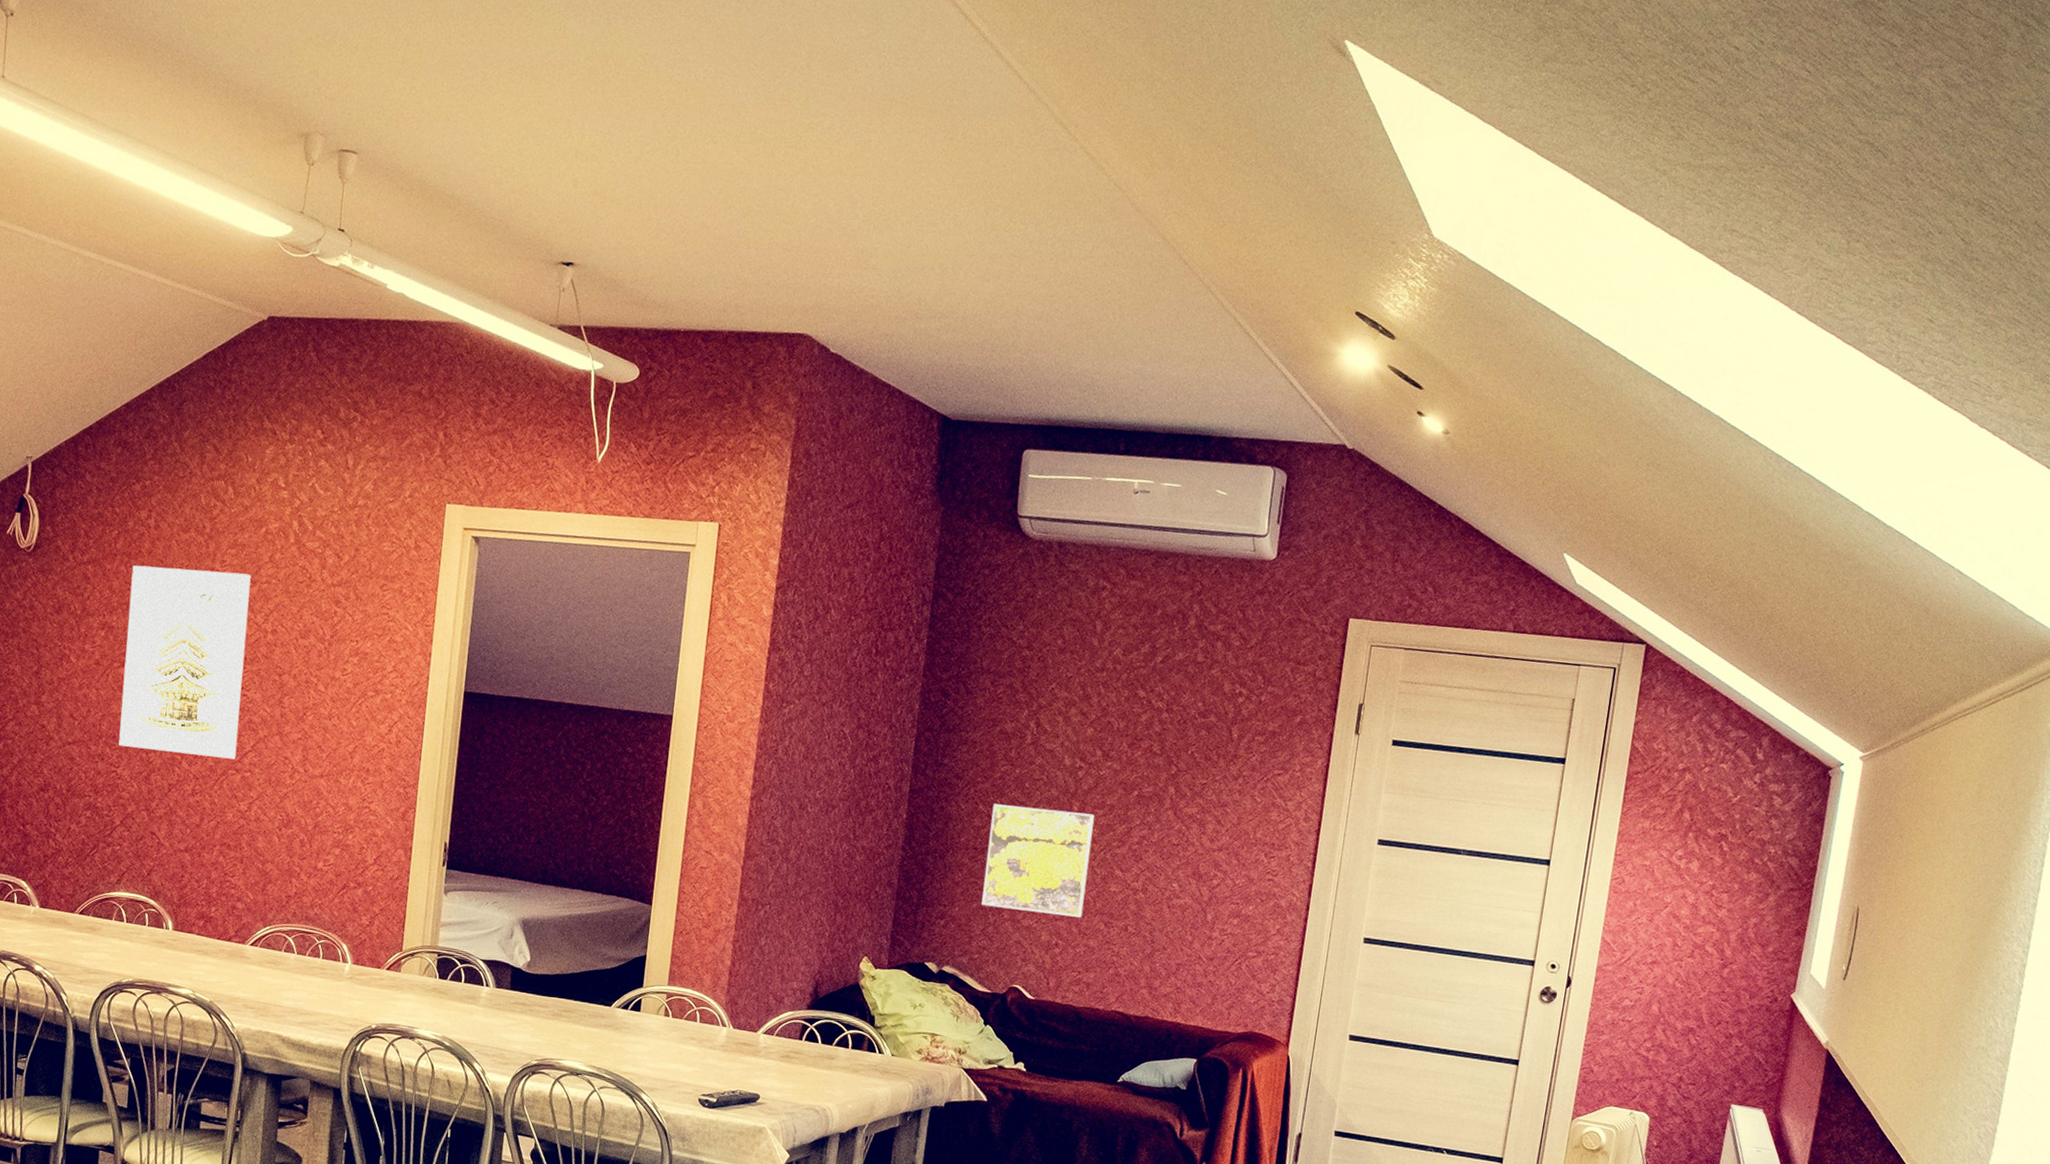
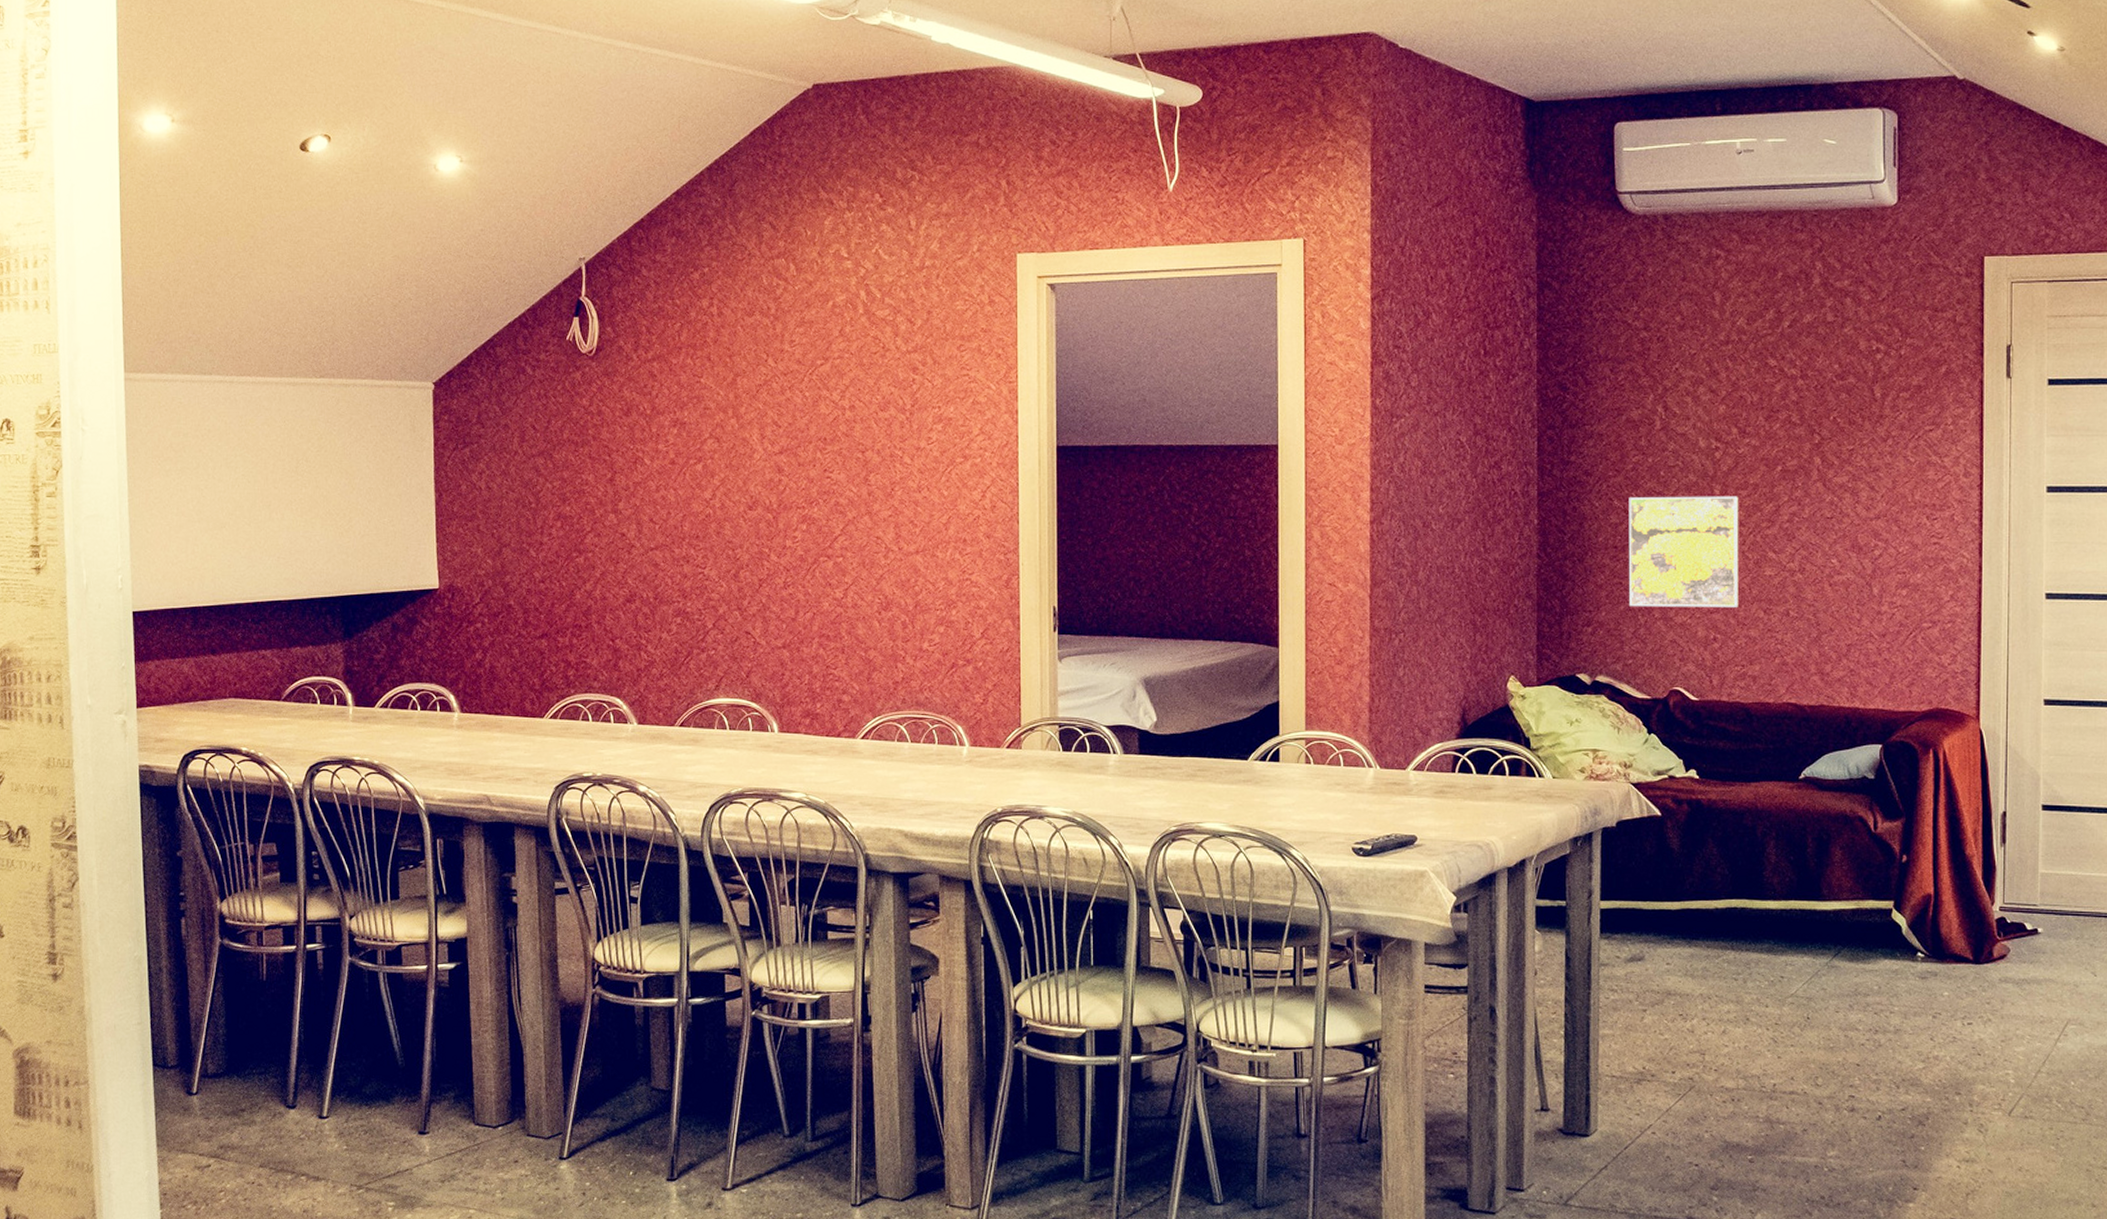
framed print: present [118,565,251,760] -> none [699,351,826,546]

